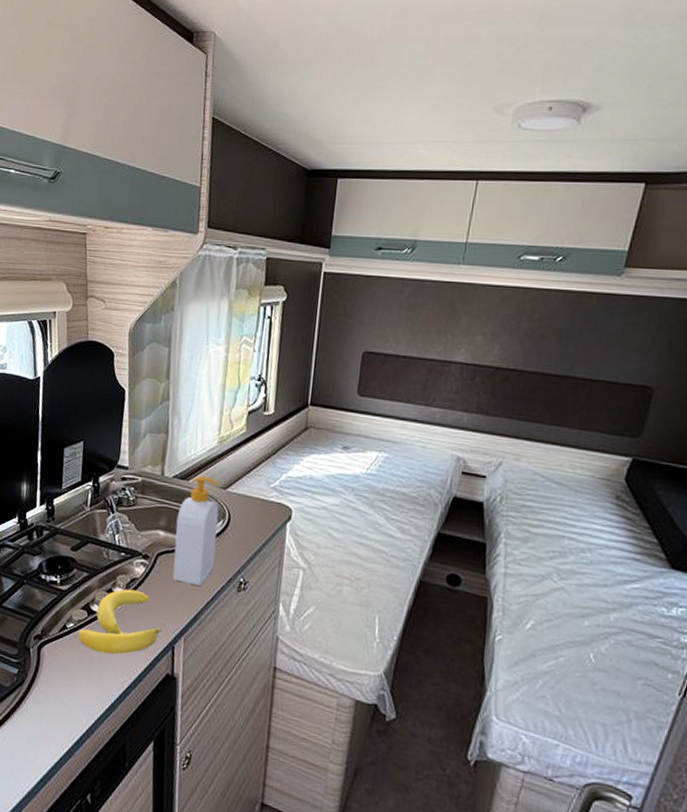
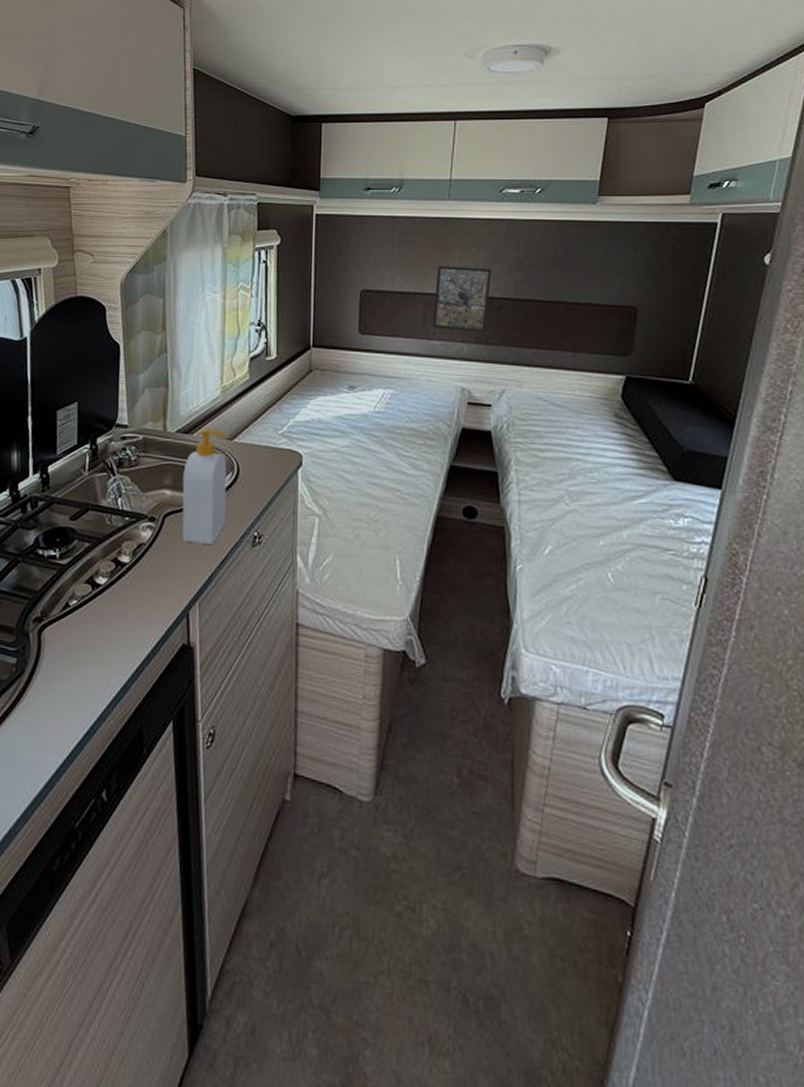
banana: present [78,589,162,655] -> none [82,556,174,630]
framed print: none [434,331,501,403] -> present [433,265,492,333]

